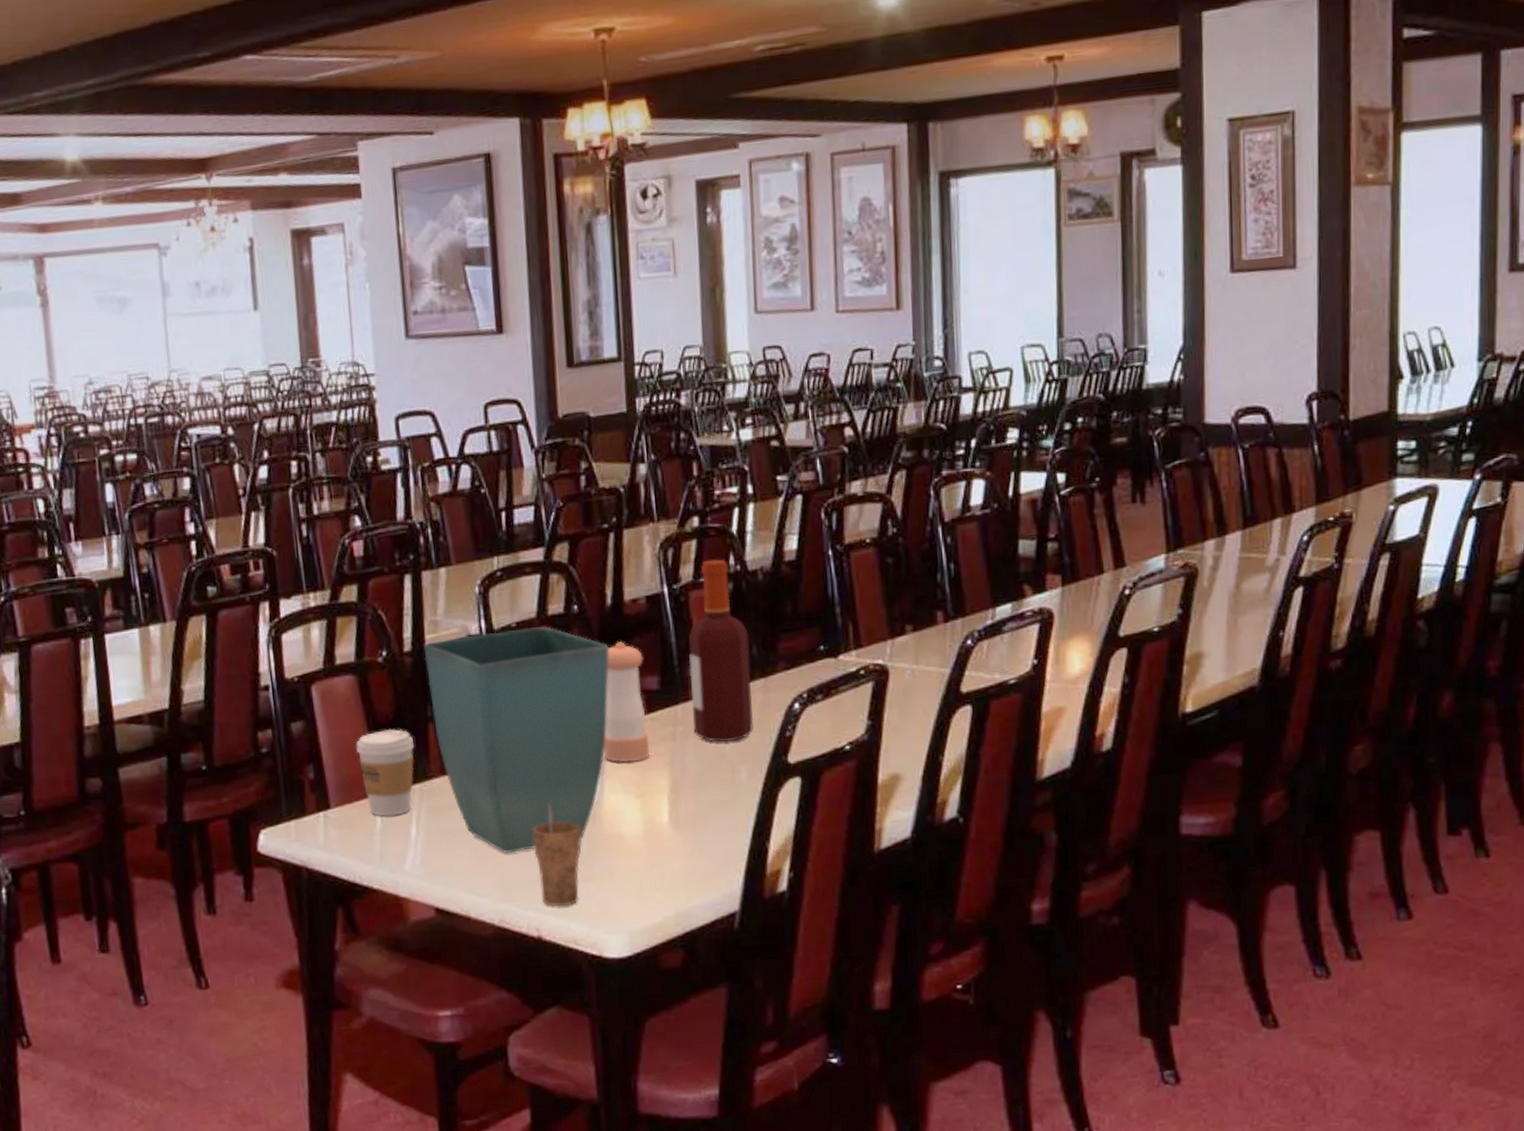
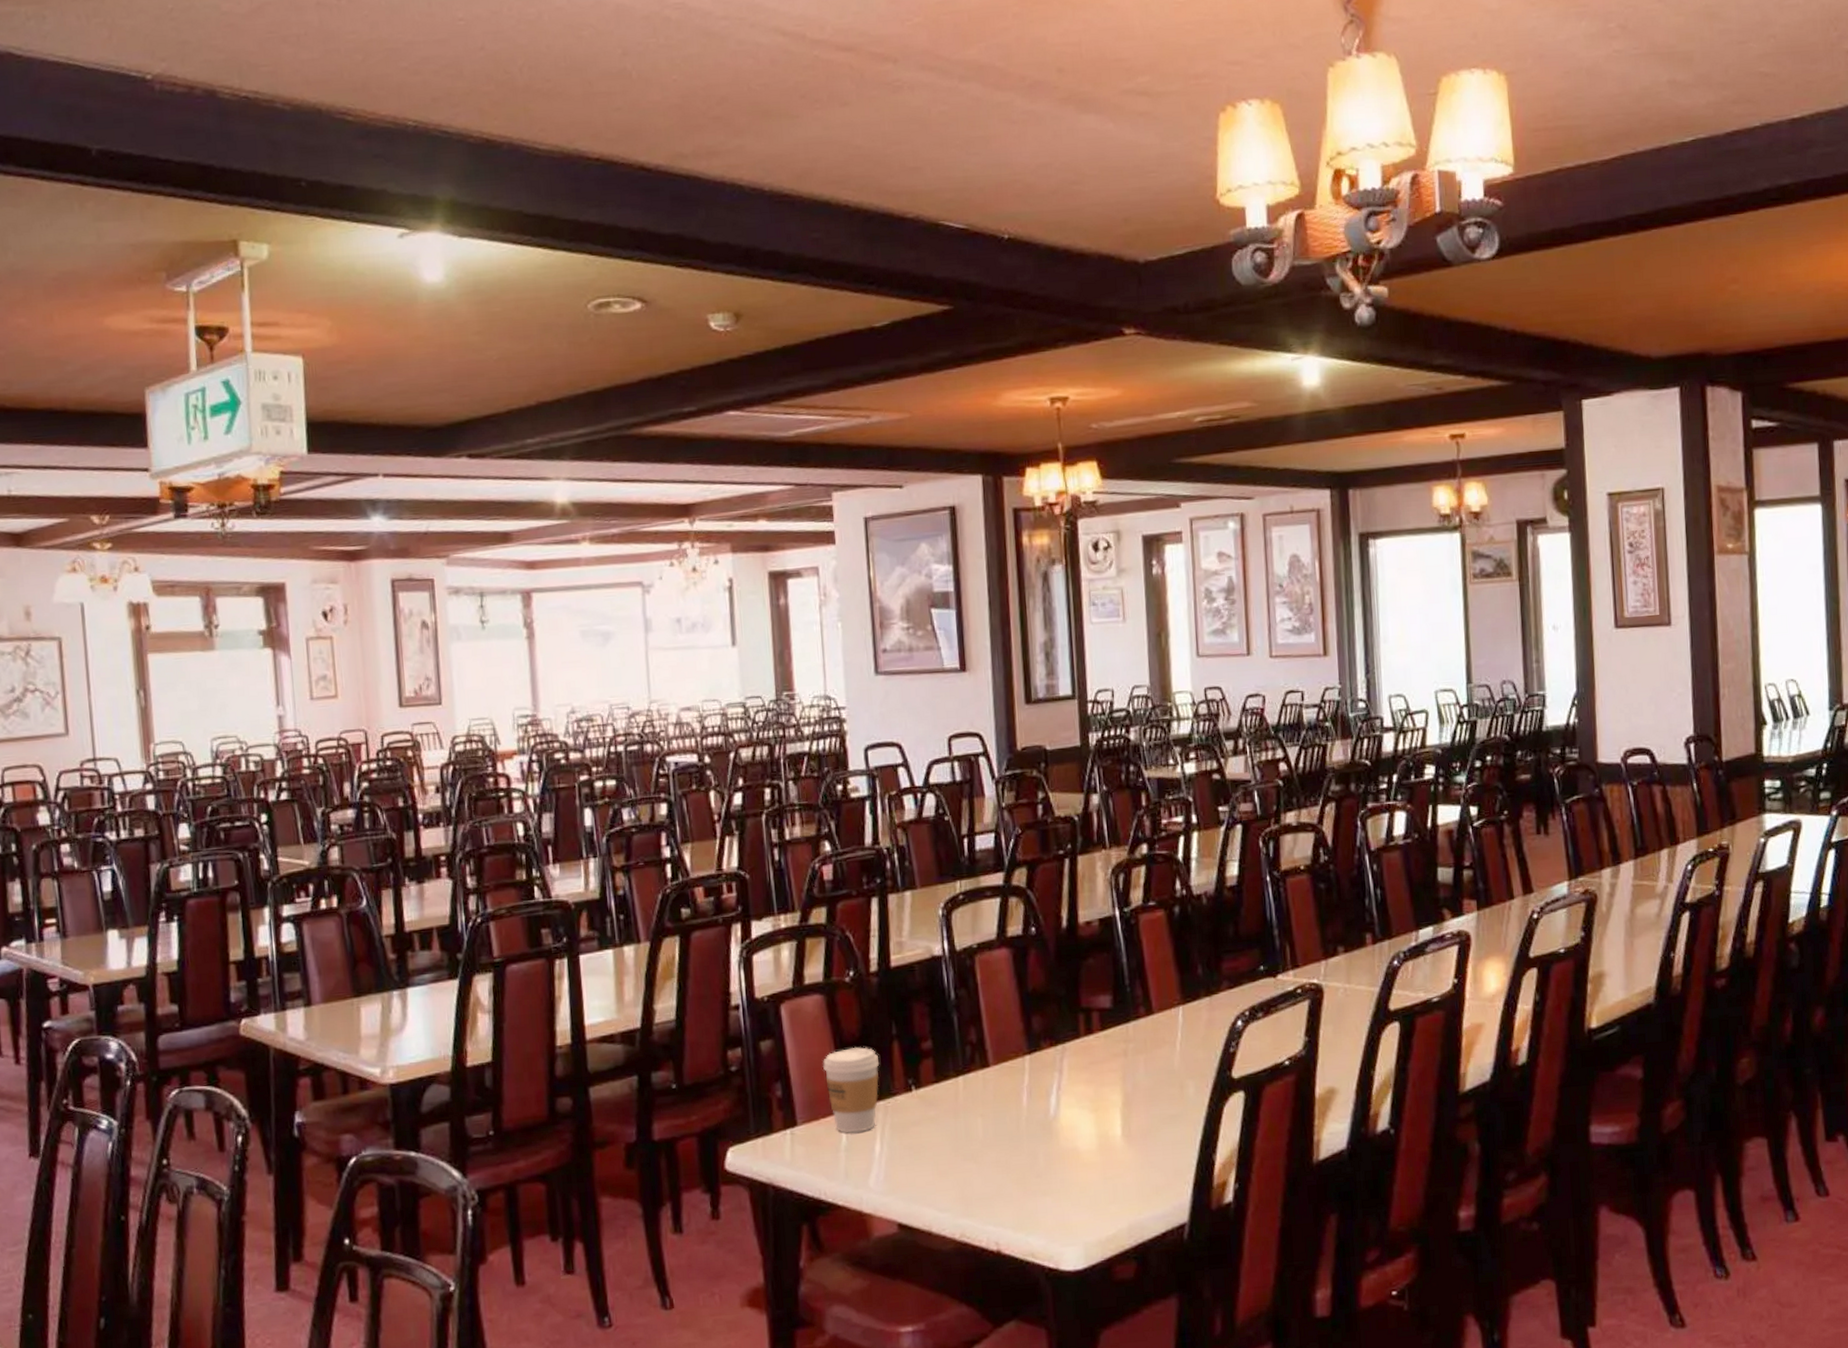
flower pot: present [423,627,610,854] -> none [889,948,1065,1169]
cup: present [532,804,581,907] -> none [992,1119,1039,1221]
pepper shaker: present [604,642,650,762] -> none [1060,962,1103,1078]
bottle: present [688,559,754,742] -> none [1138,884,1200,1058]

